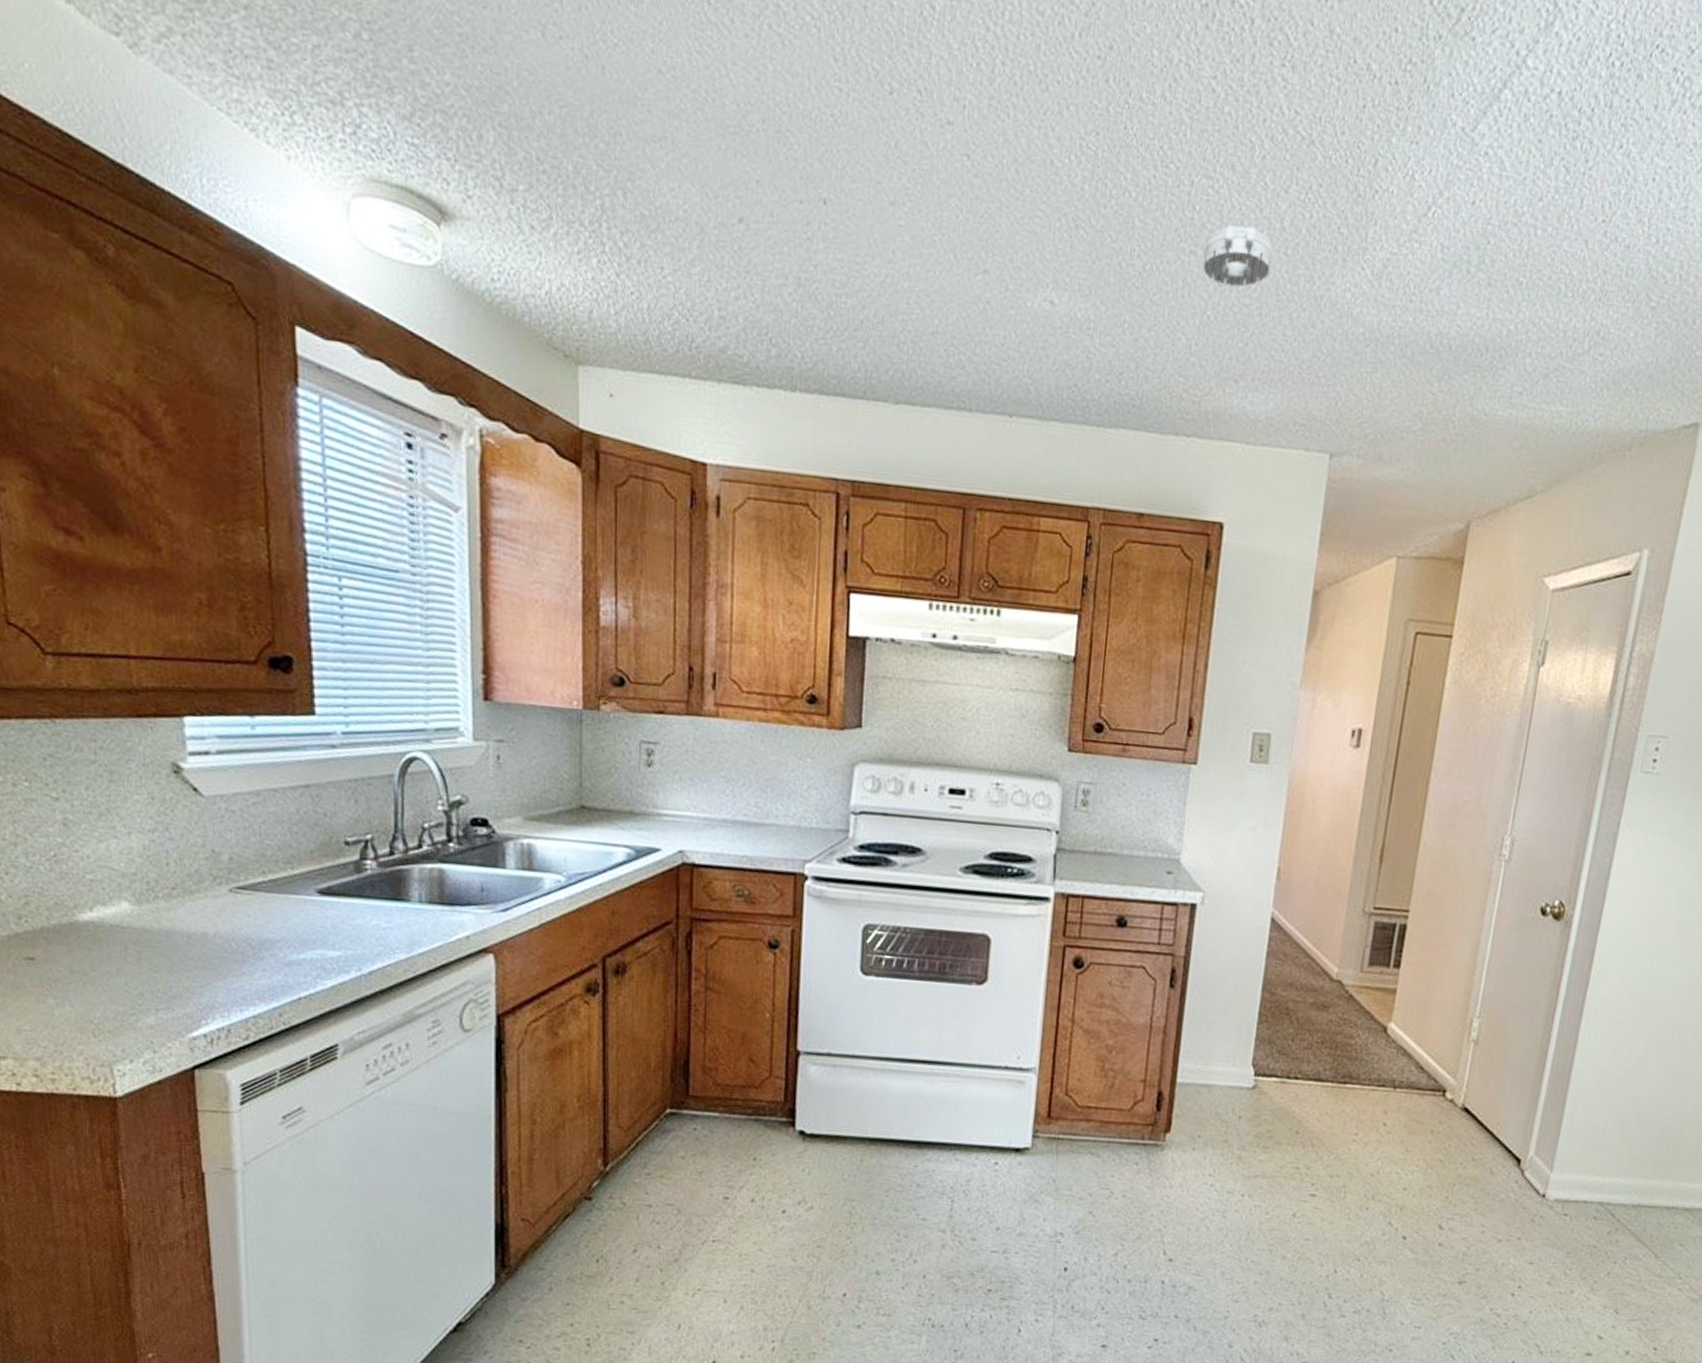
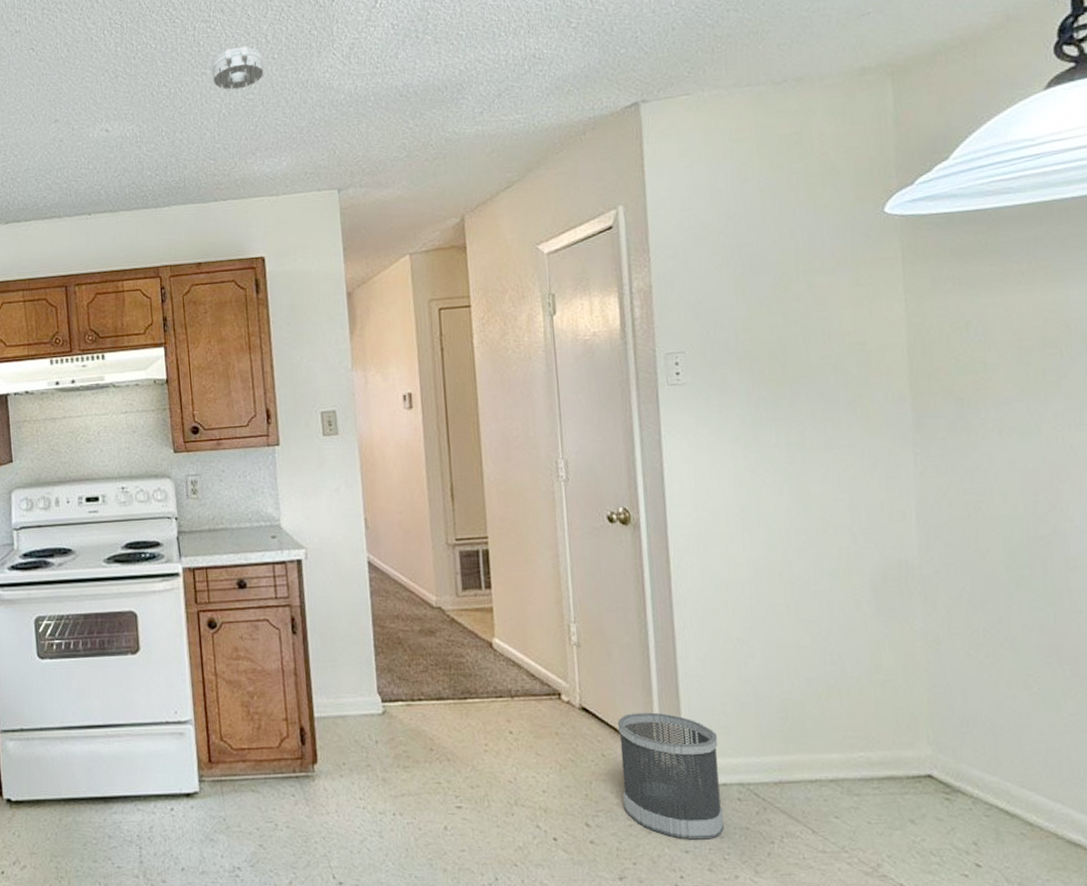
wastebasket: none [1480,1120,1591,1254] -> present [617,712,724,840]

